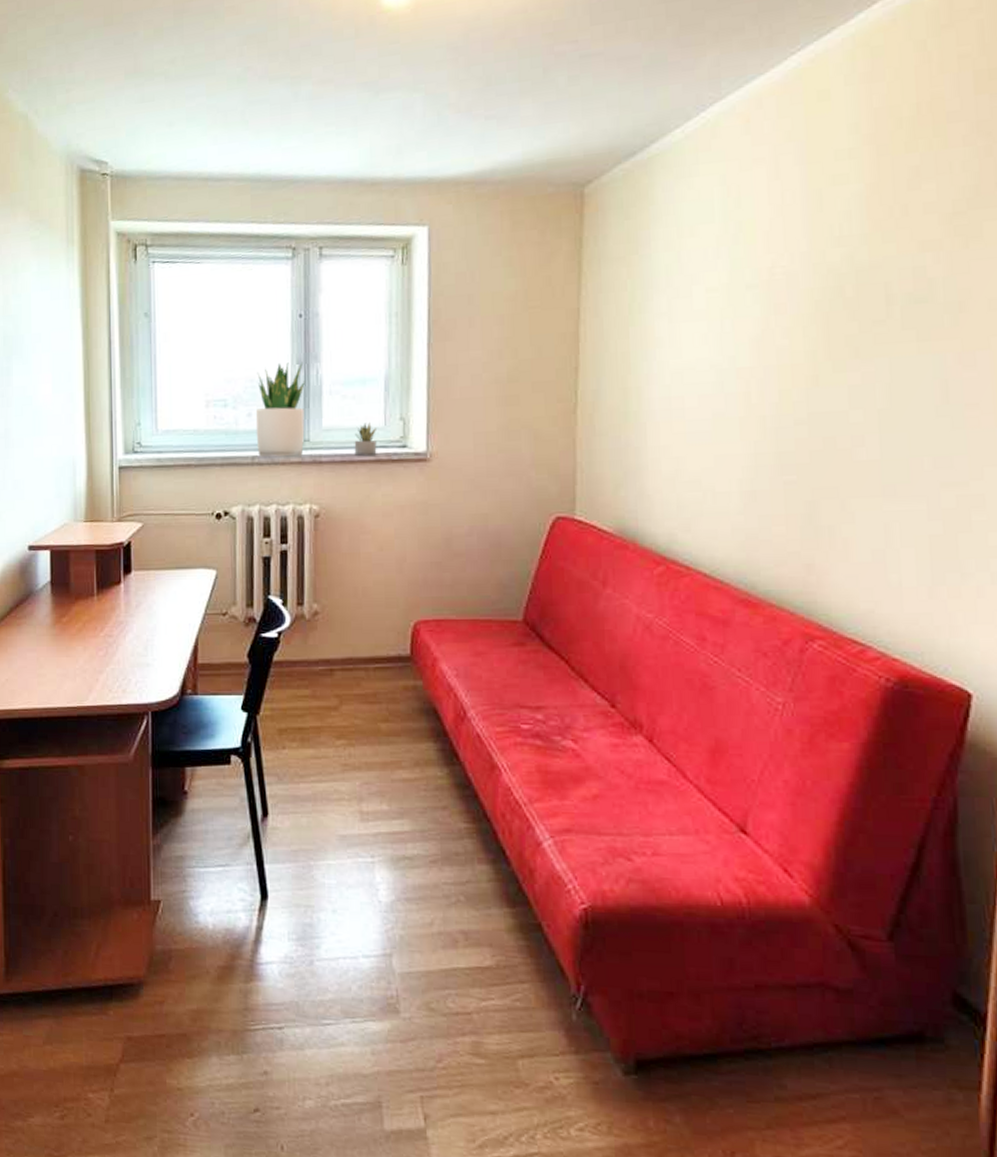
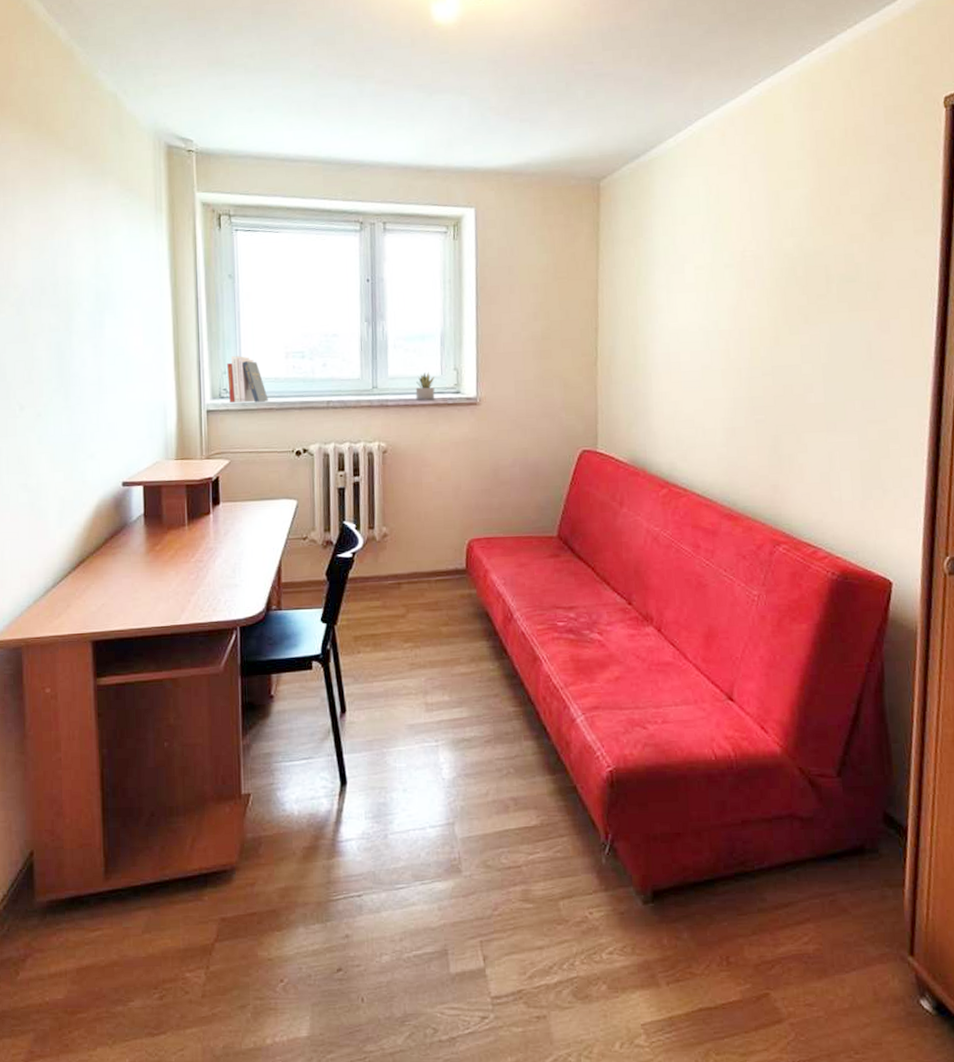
books: none [141,405,186,459] -> present [227,356,268,403]
planter: present [255,361,305,458] -> none [330,320,373,402]

